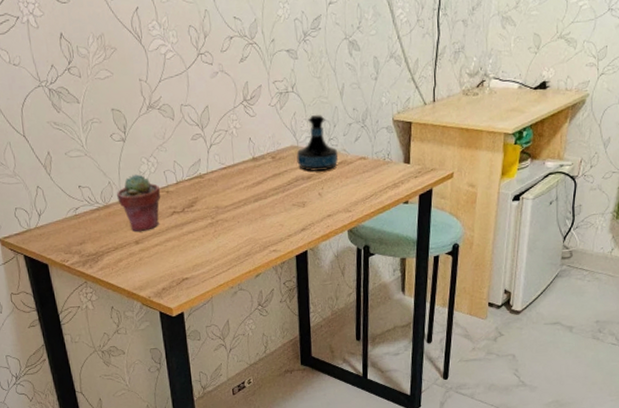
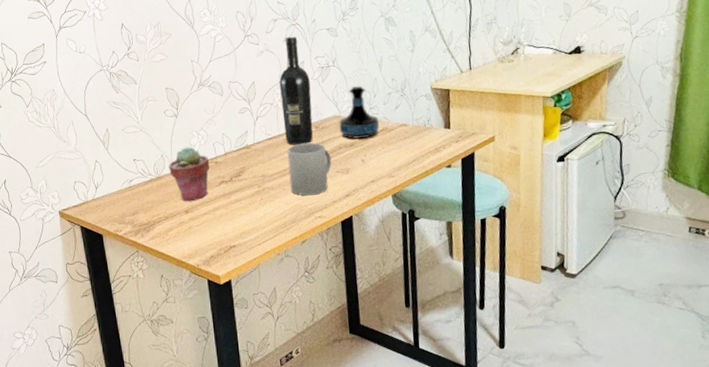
wine bottle: none [234,57,270,176] -> present [279,36,313,145]
mug: none [242,173,288,229] -> present [287,142,332,196]

